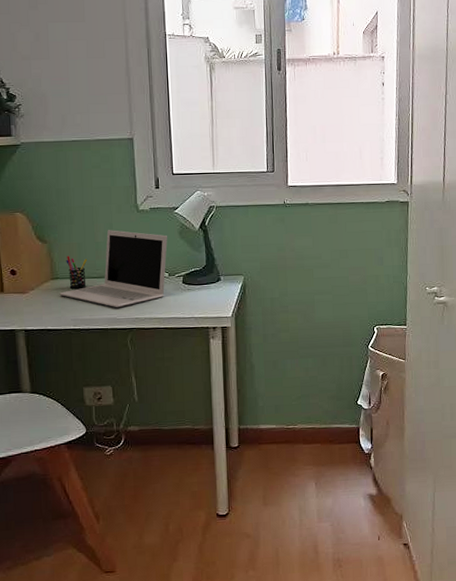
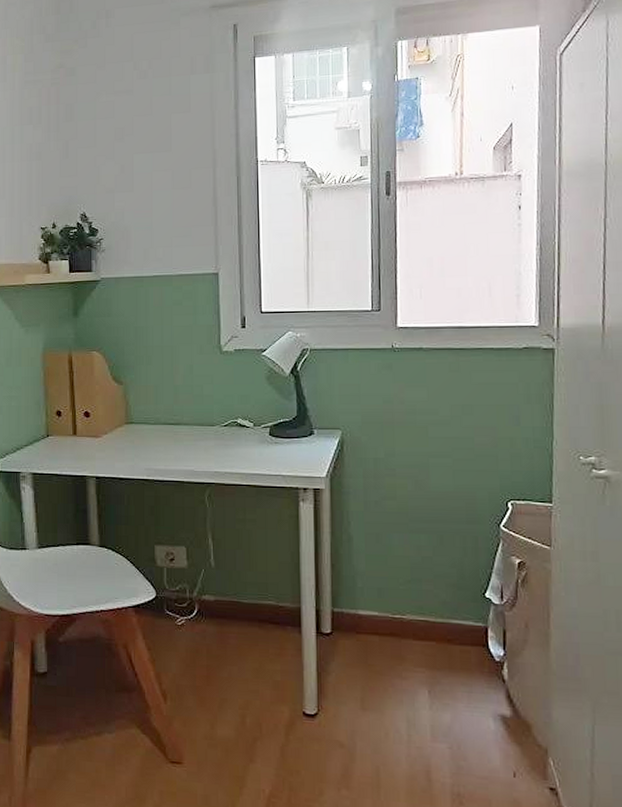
laptop: present [59,230,168,308] -> none [133,372,253,459]
pen holder: present [66,256,88,290] -> none [142,399,165,436]

